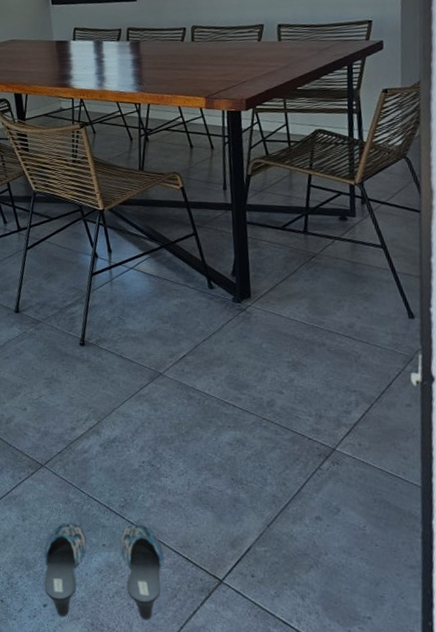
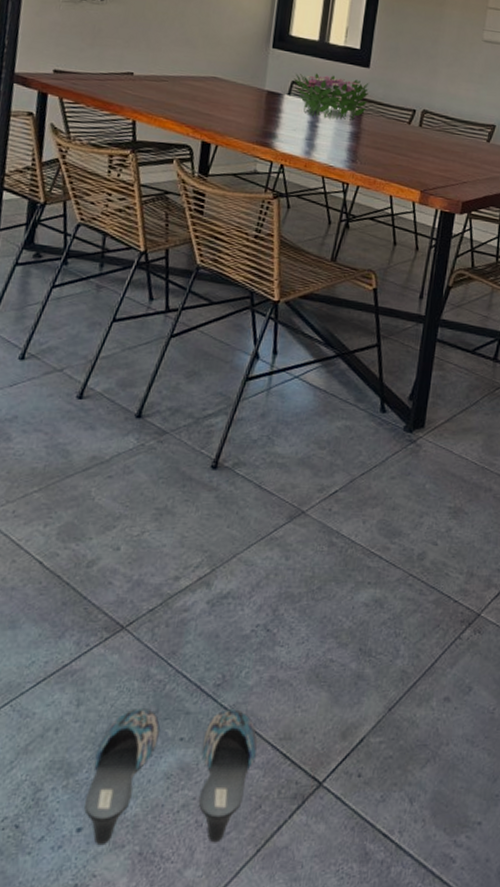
flower arrangement: none [75,13,142,54] -> present [294,73,370,120]

